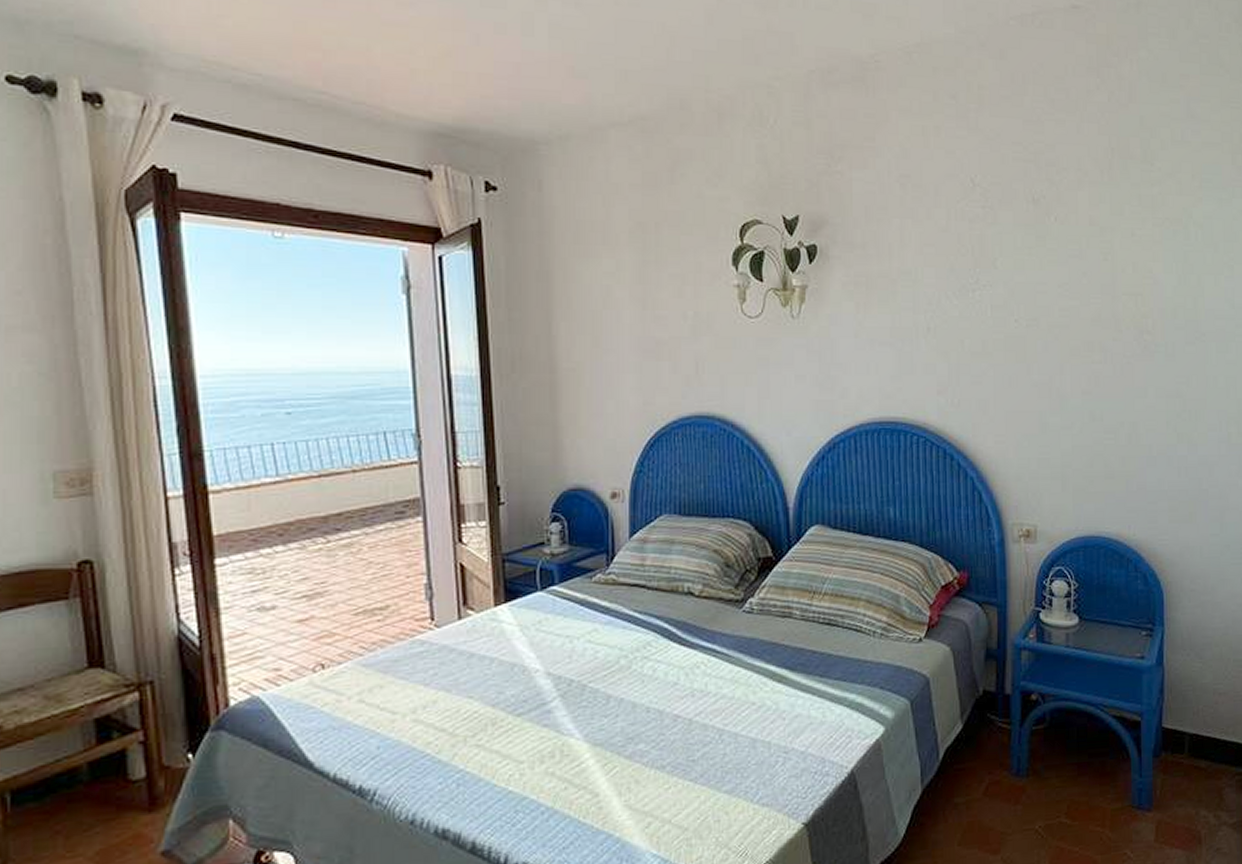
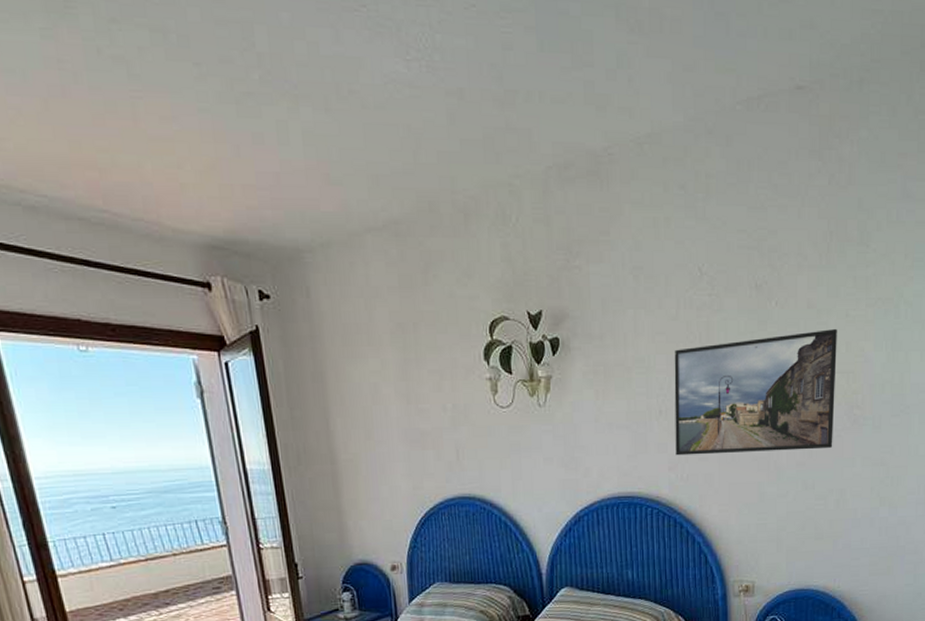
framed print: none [944,247,1123,378] -> present [674,328,837,456]

